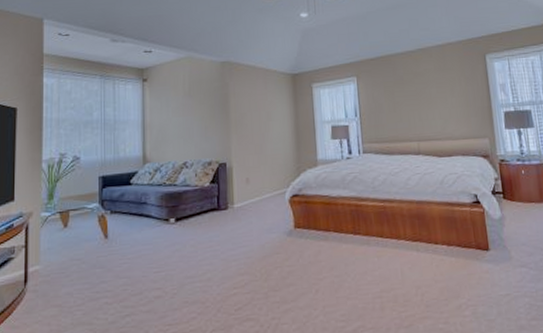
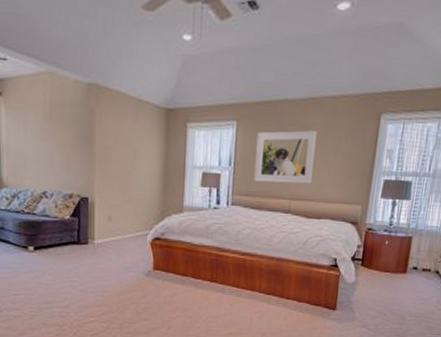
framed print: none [377,76,436,128] -> present [254,130,318,184]

